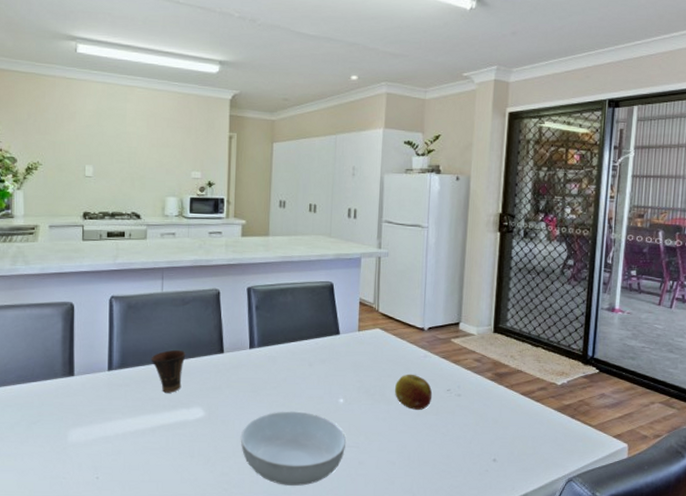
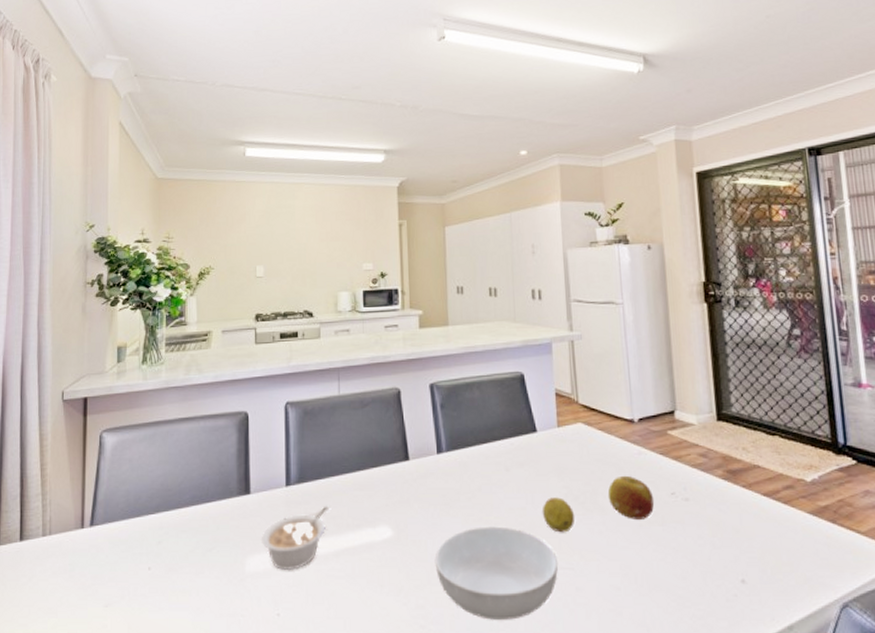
legume: none [83,390,148,443] -> present [260,507,329,571]
cup: present [151,349,186,393] -> none [330,458,368,510]
fruit: none [337,389,365,418] -> present [542,497,575,533]

